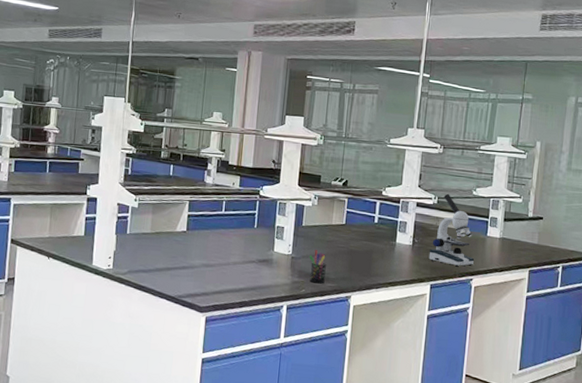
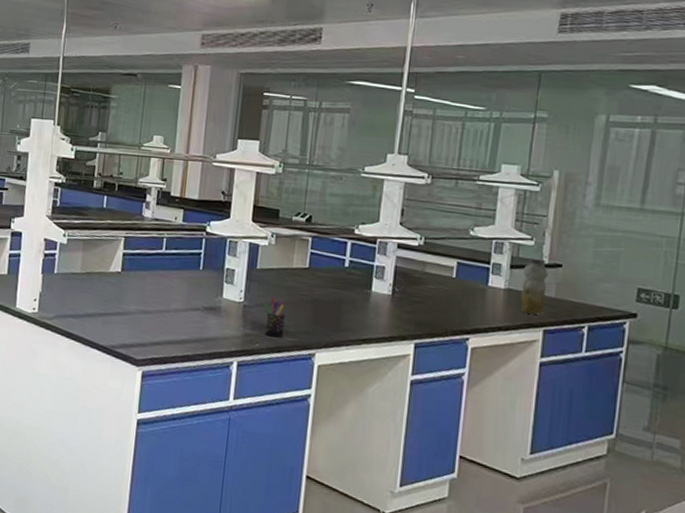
microscope: present [428,193,475,267] -> none [412,233,472,323]
beverage bottle: none [511,212,533,258] -> present [520,258,548,315]

